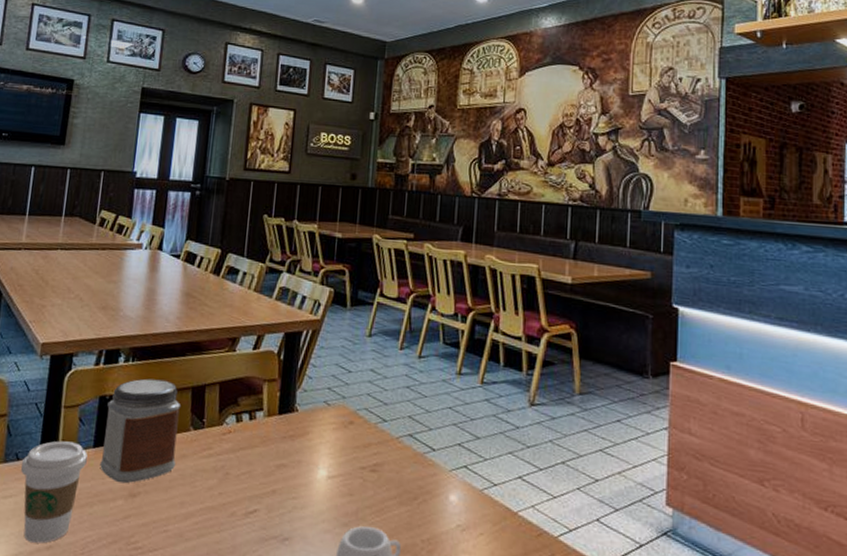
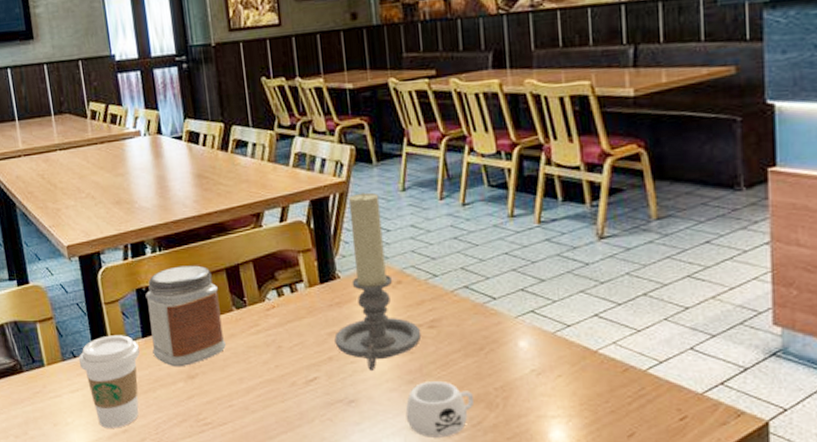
candle holder: none [281,332,364,510] -> present [334,192,422,372]

